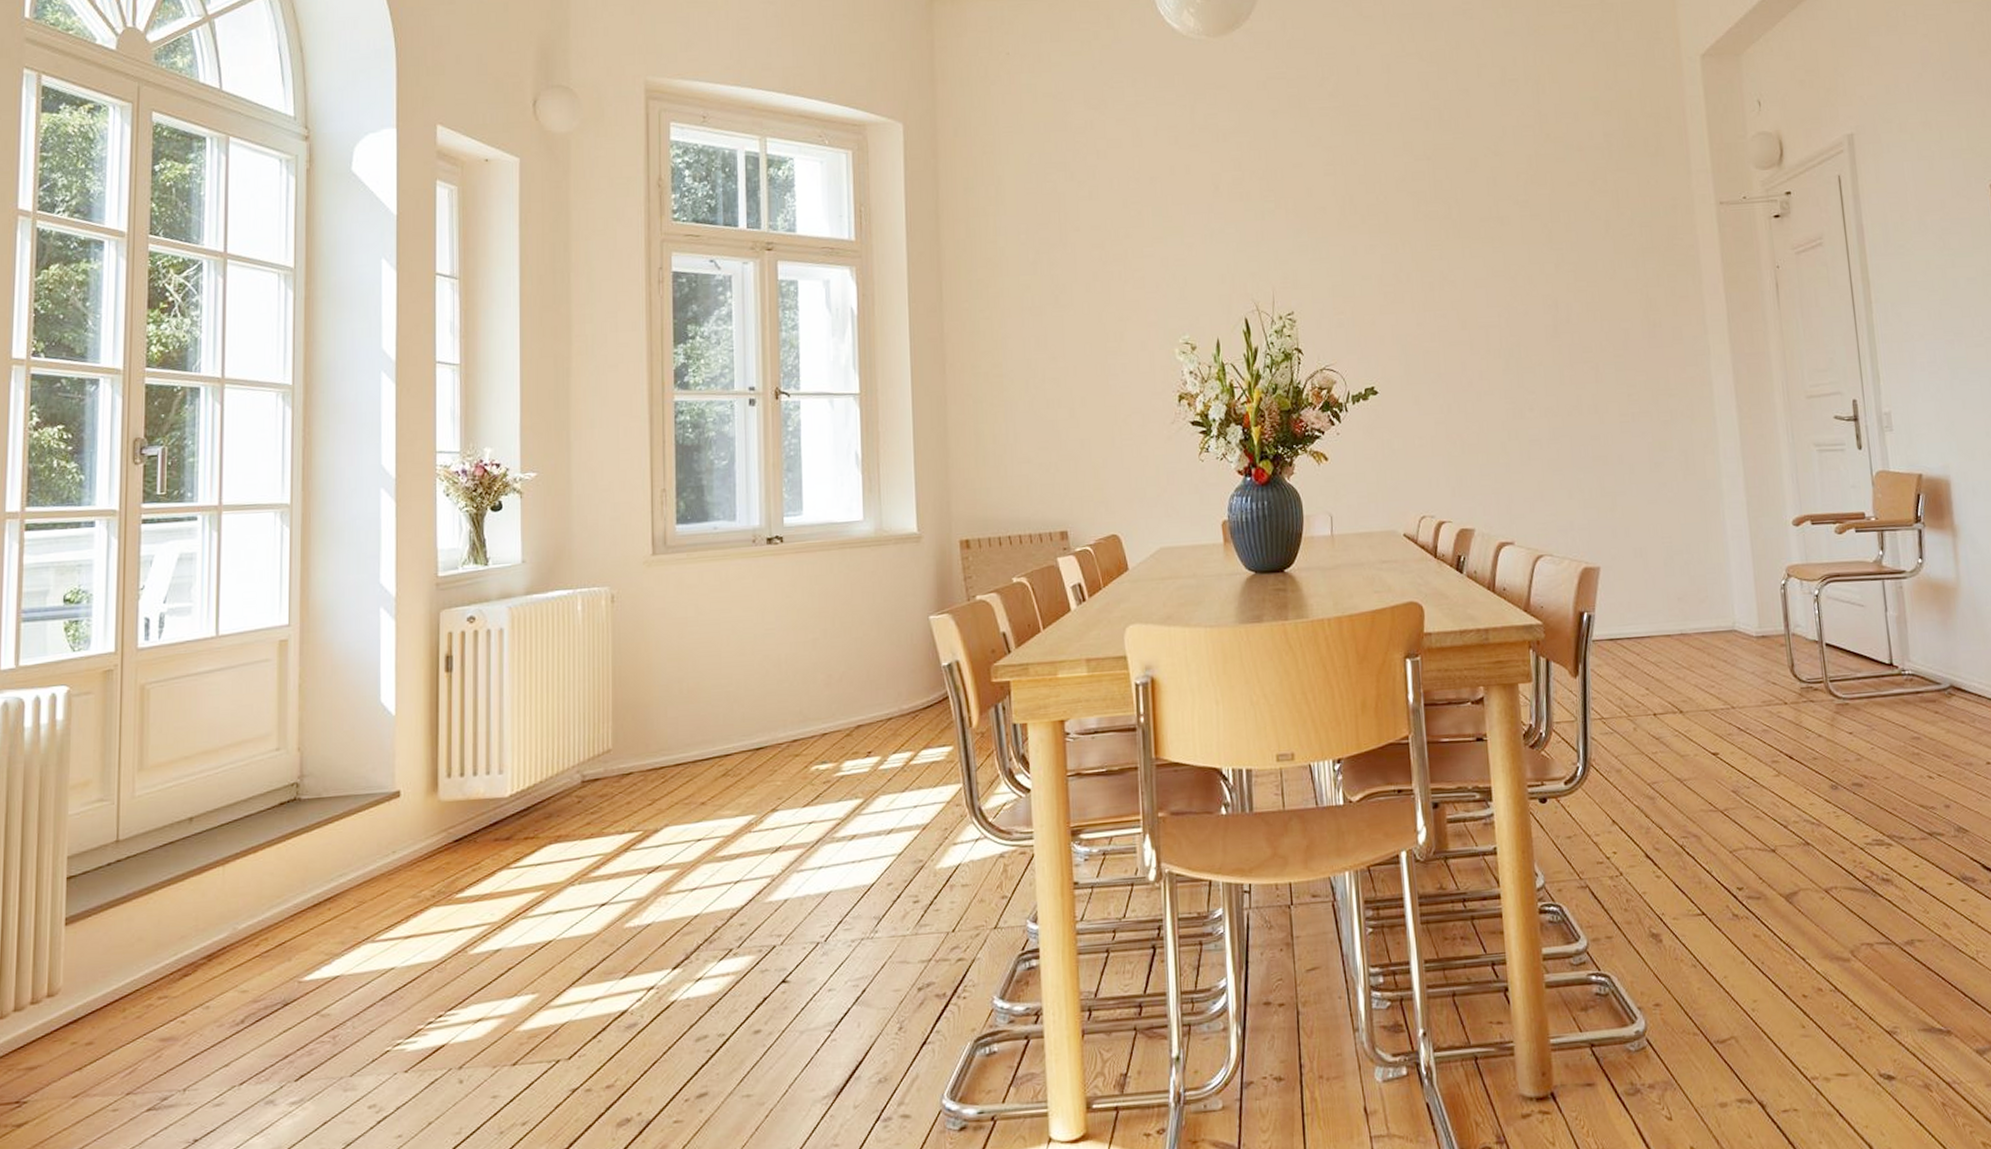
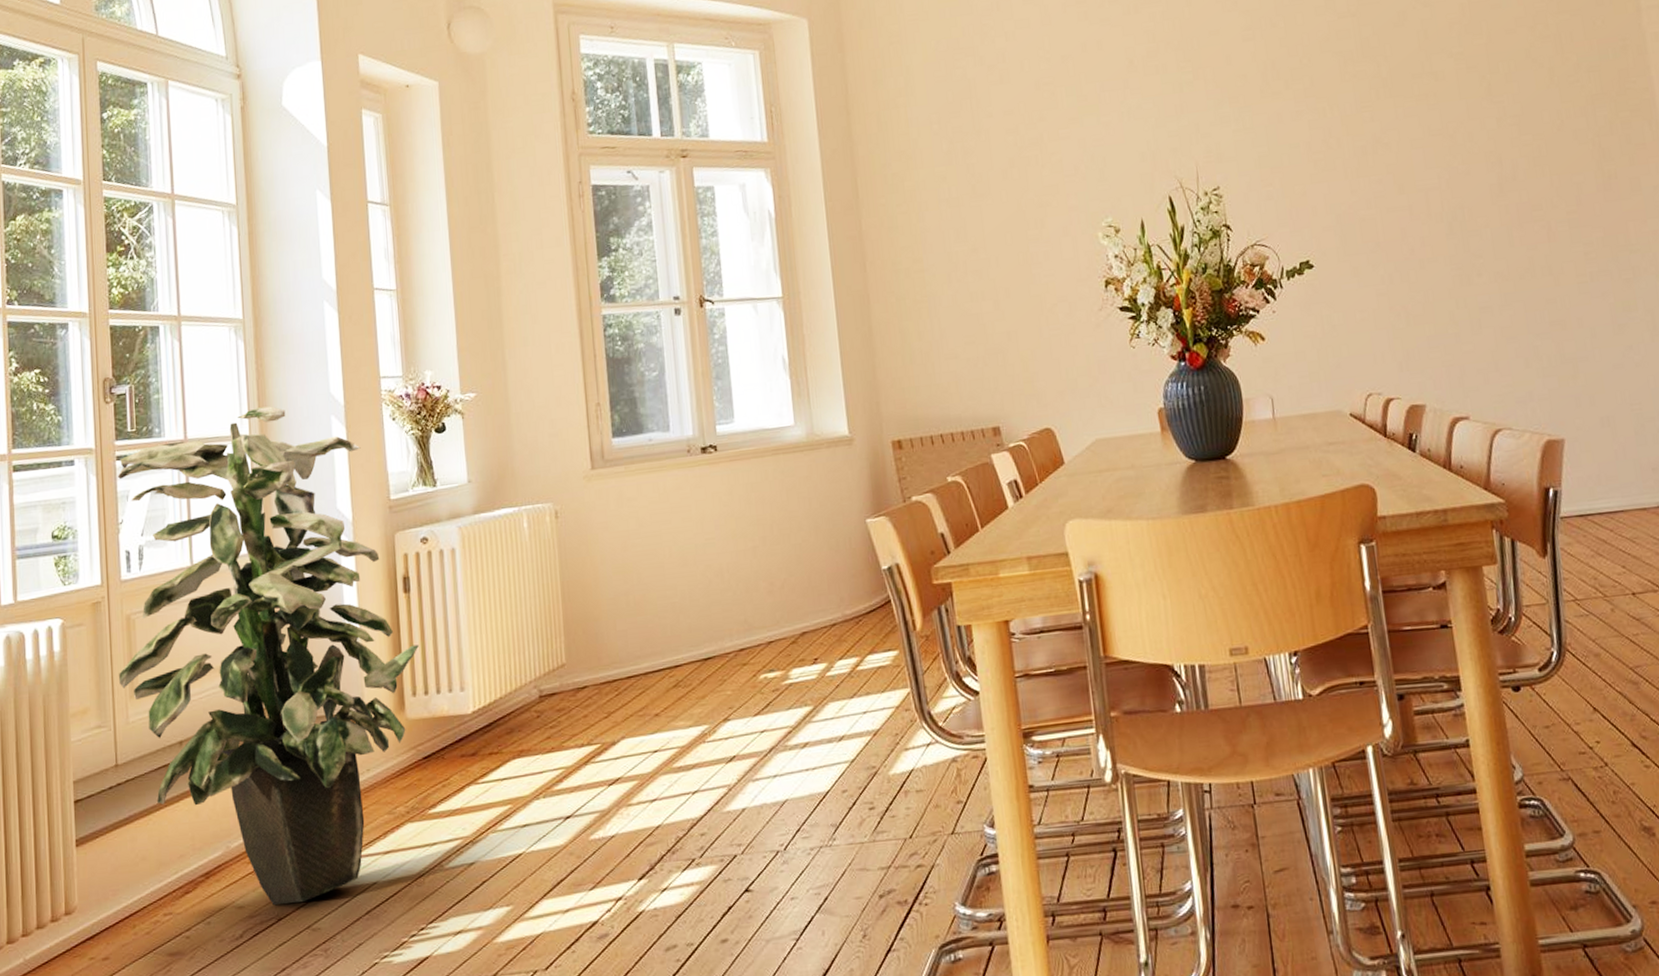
indoor plant: none [127,475,457,989] -> present [117,406,419,905]

